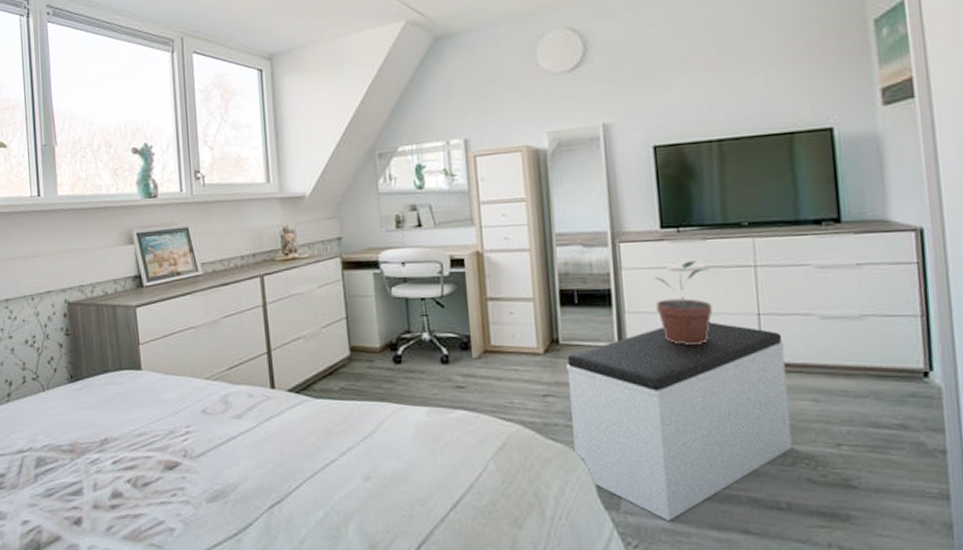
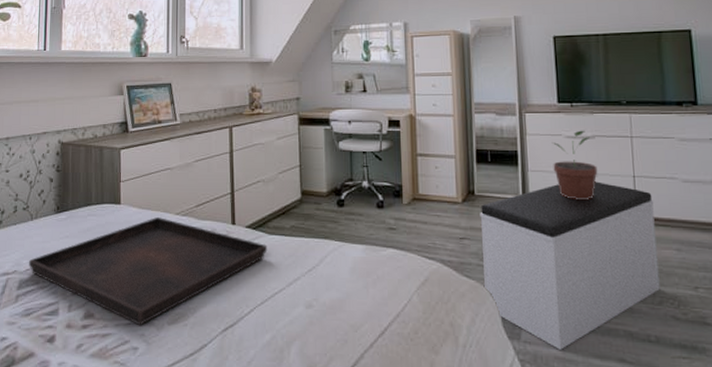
serving tray: none [45,383,315,504] -> present [29,217,268,325]

